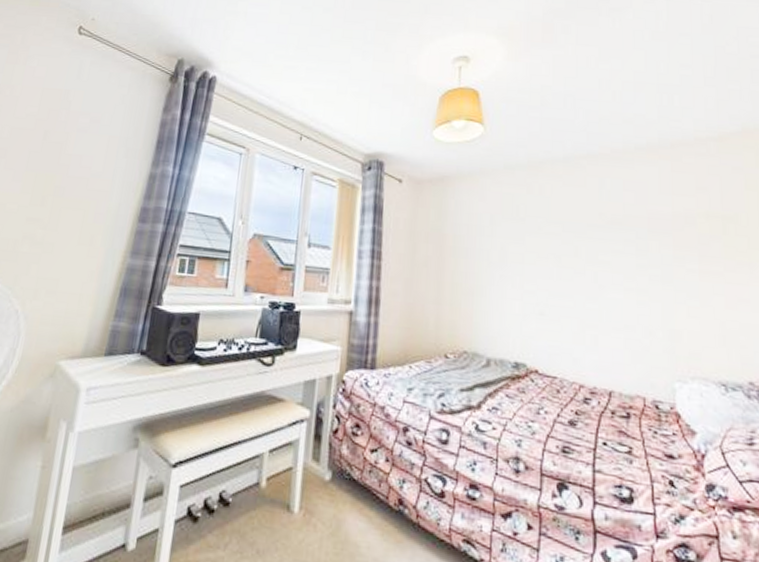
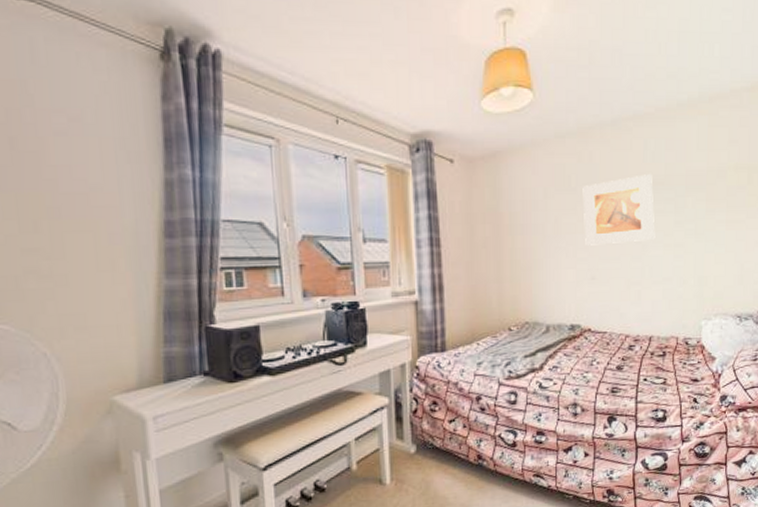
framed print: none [531,212,614,281] -> present [582,174,655,246]

